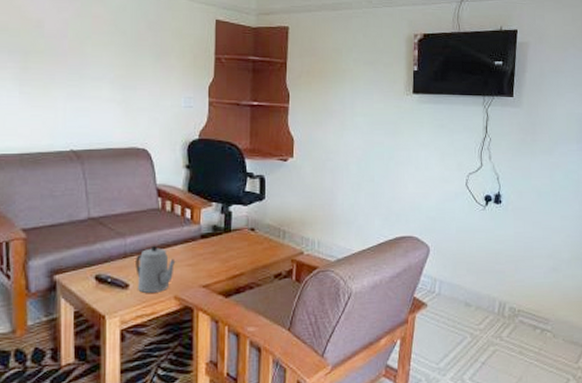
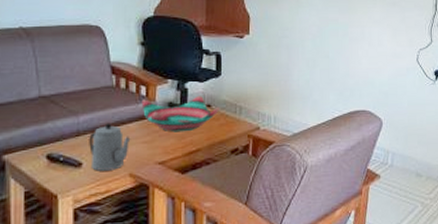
decorative bowl: none [186,218,263,256] -> present [141,95,219,132]

